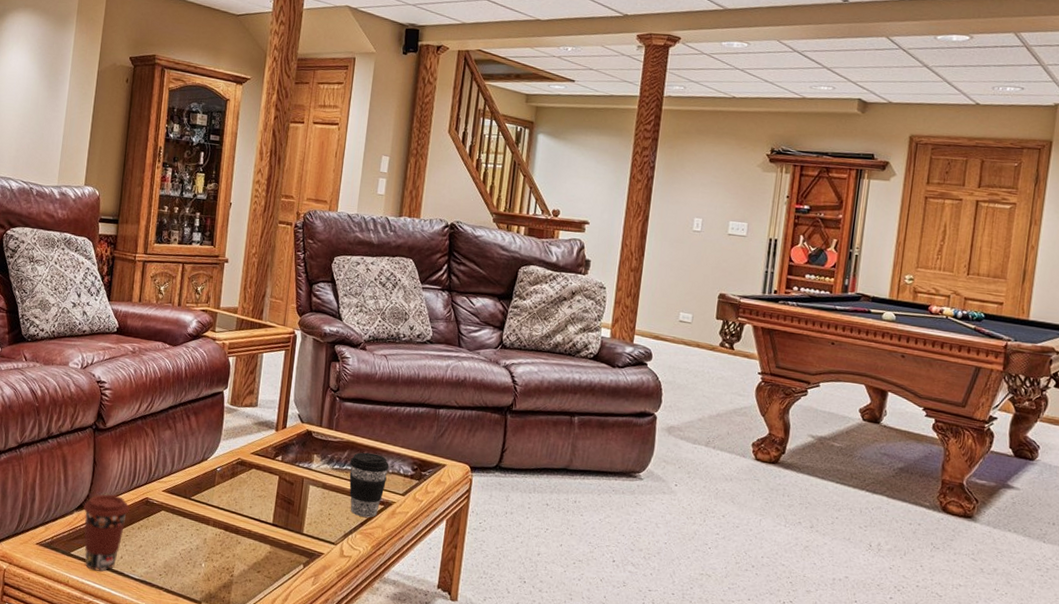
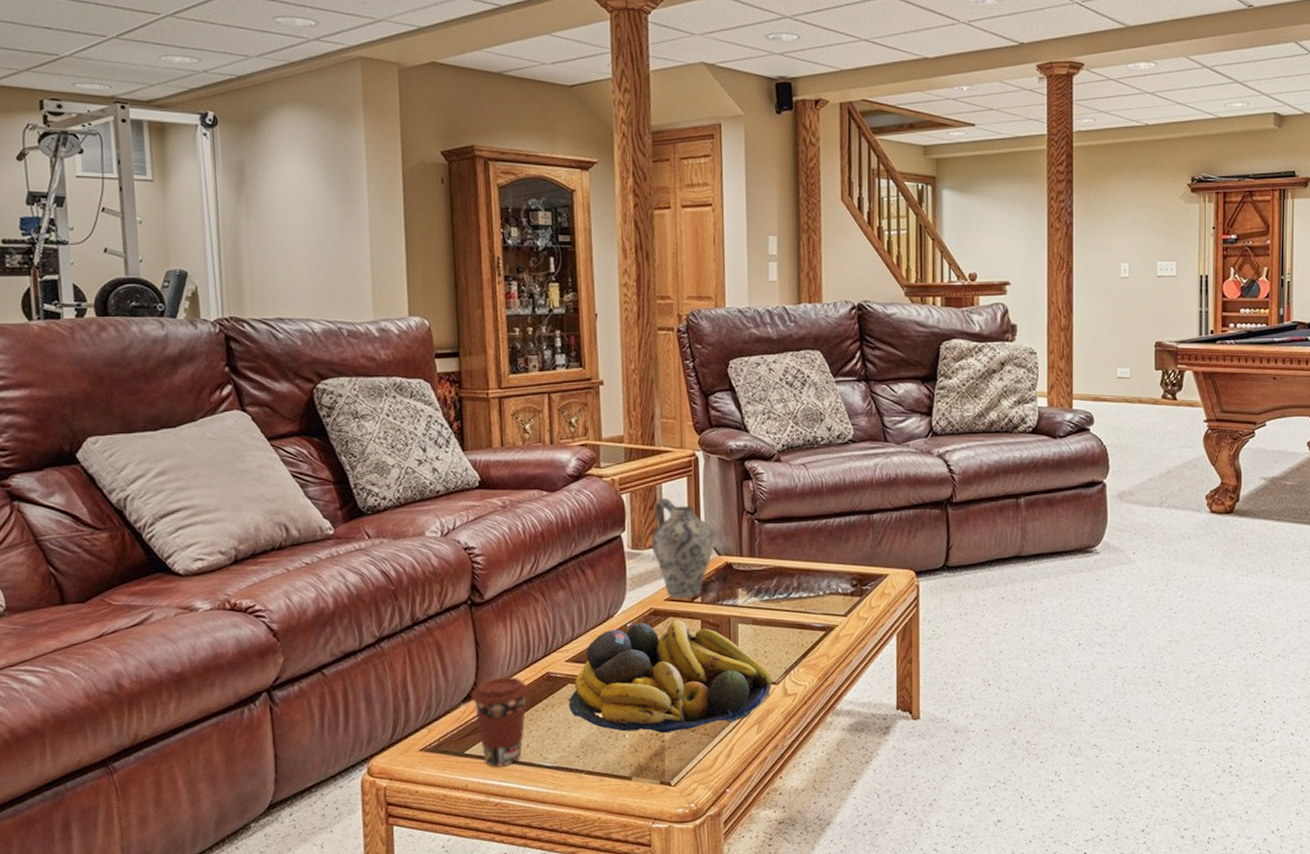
fruit bowl: none [159,469,333,571] -> present [569,619,773,733]
ceramic jug: none [247,365,301,456] -> present [651,498,715,600]
coffee cup: present [349,452,389,518] -> none [780,576,825,648]

